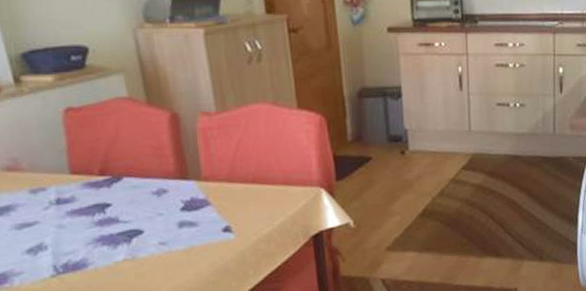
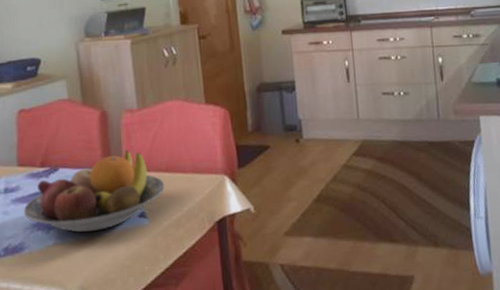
fruit bowl: none [82,157,253,248] -> present [23,149,165,233]

